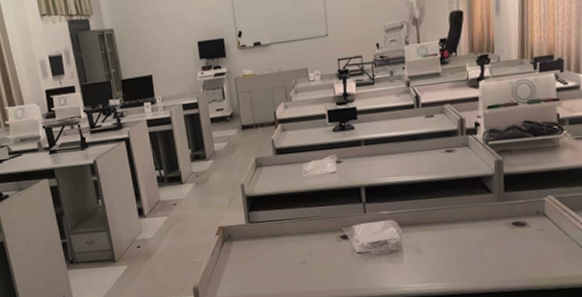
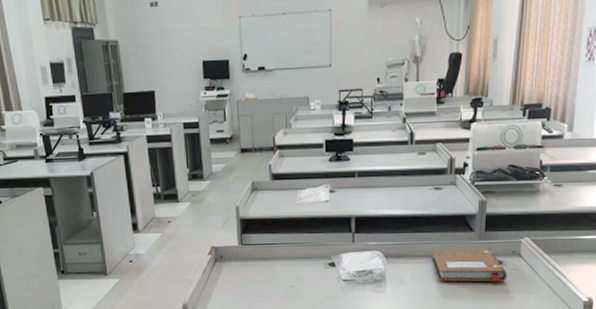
notebook: none [449,210,533,247] -> present [432,248,507,282]

